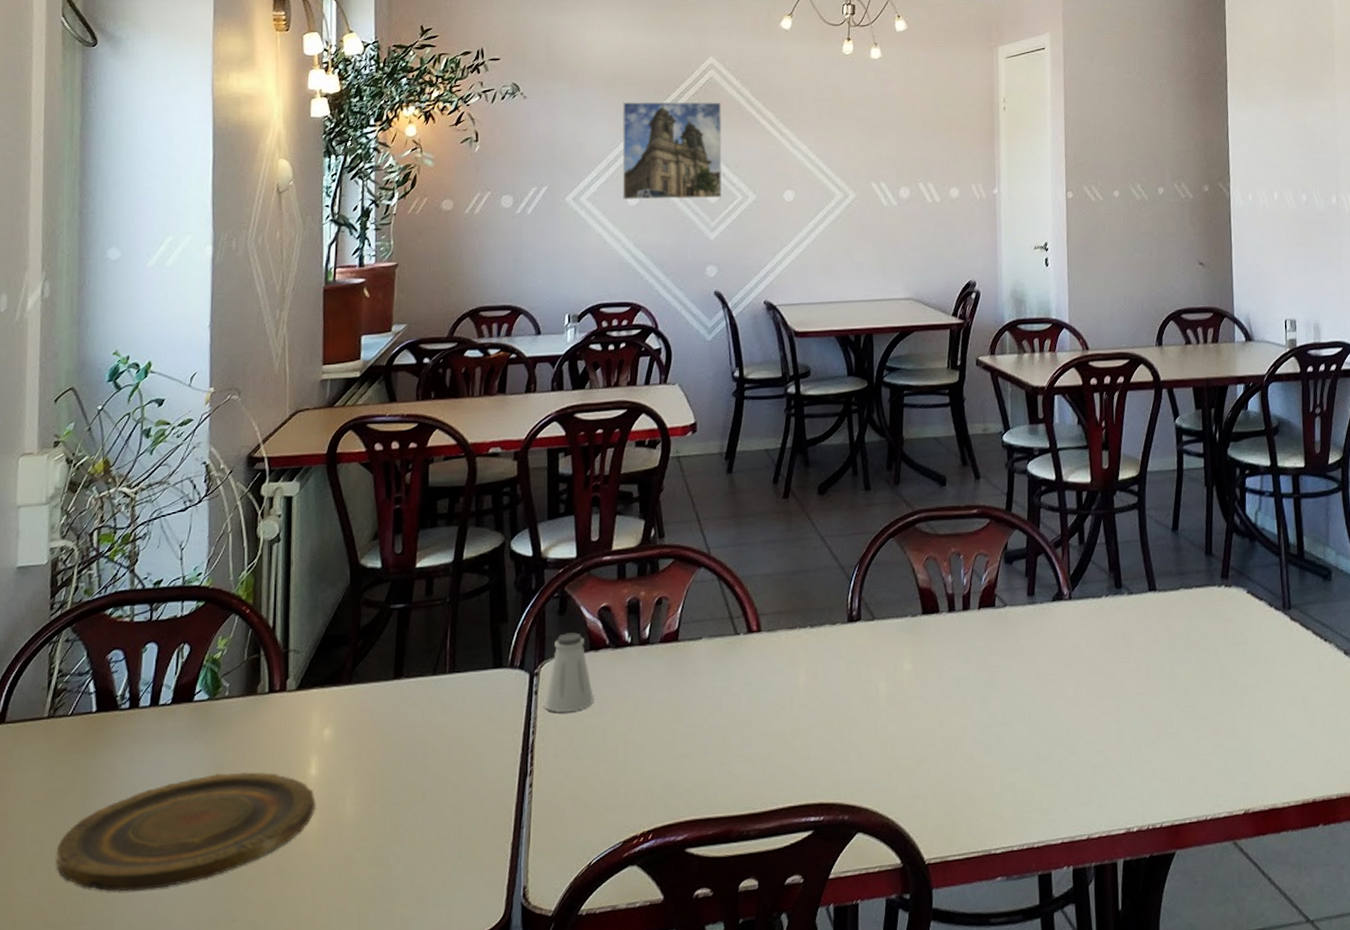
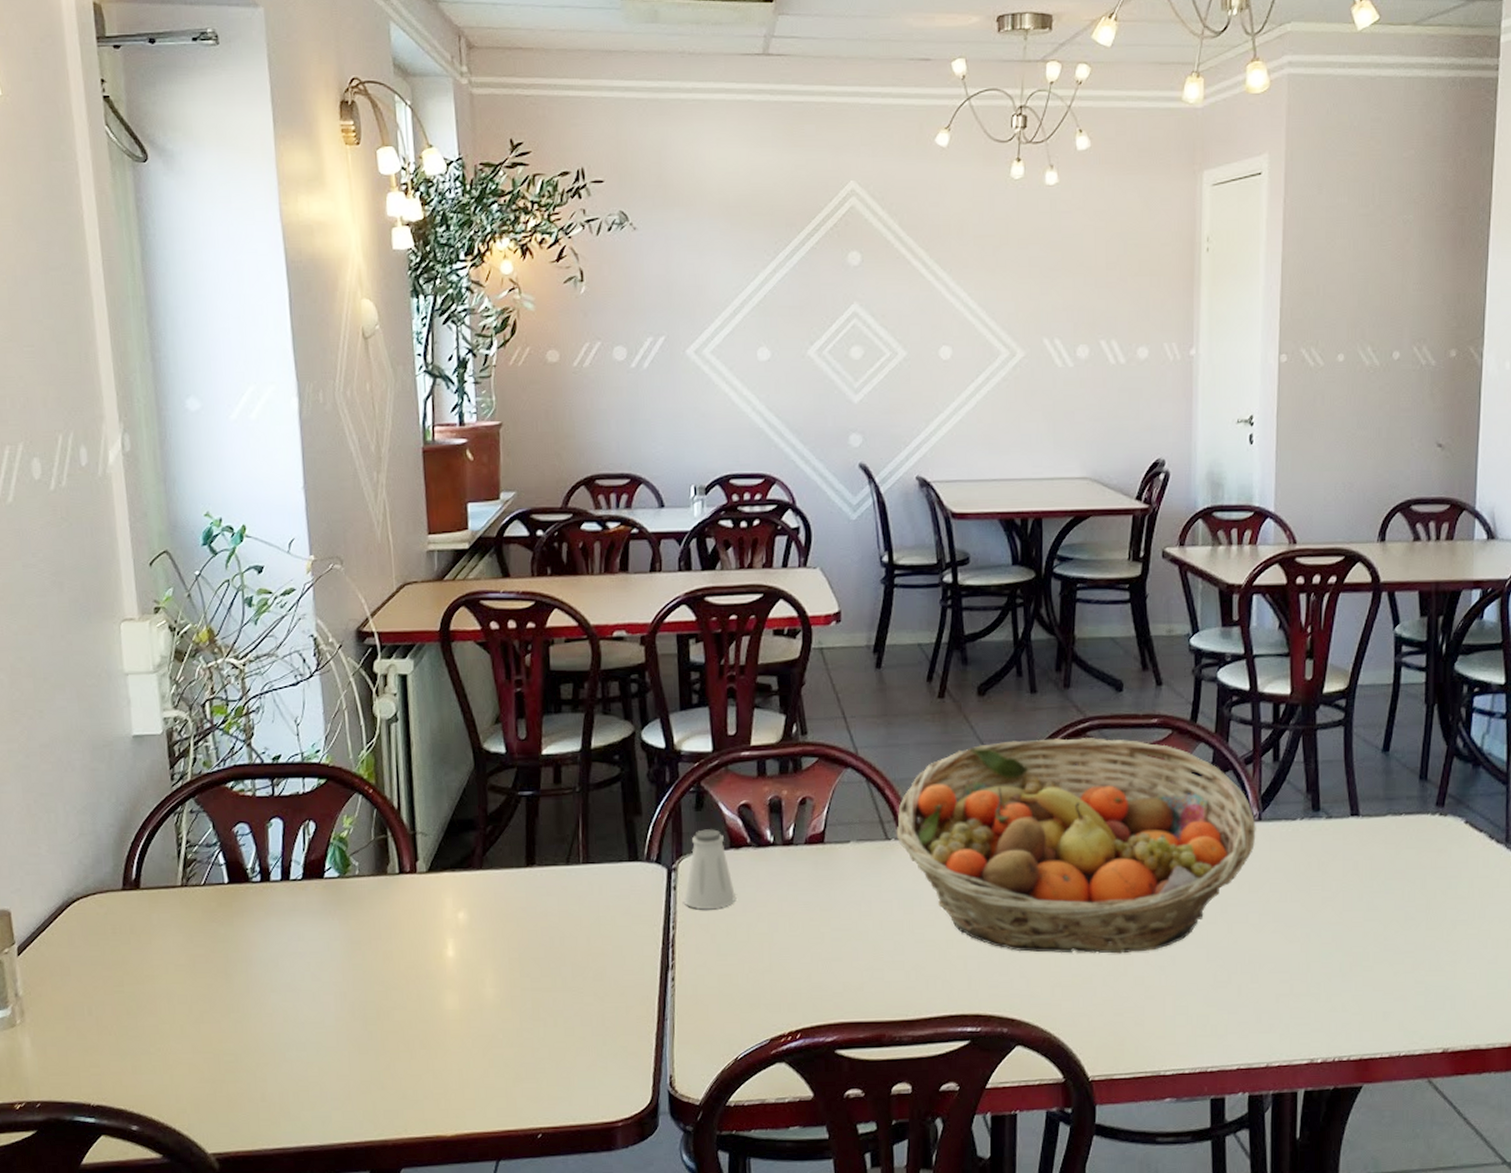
plate: present [56,772,314,892] -> none [204,949,454,1055]
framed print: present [622,101,722,200] -> none [748,235,867,354]
fruit basket: none [744,529,1068,737] -> present [896,738,1256,954]

